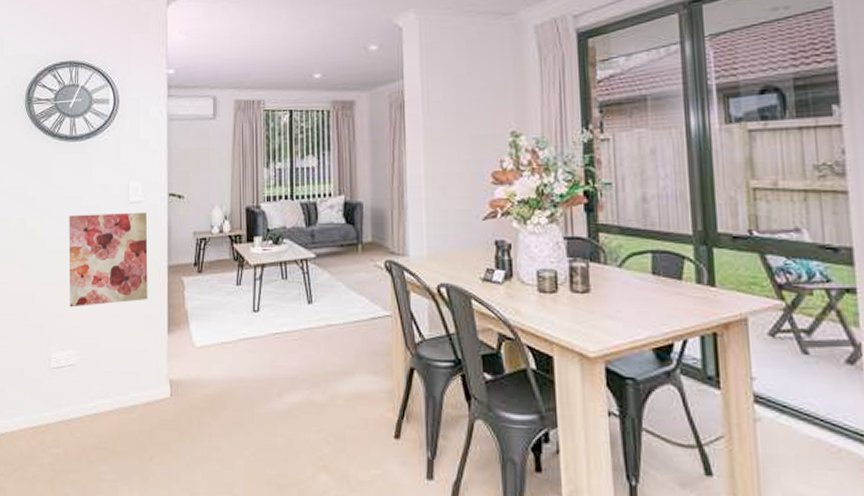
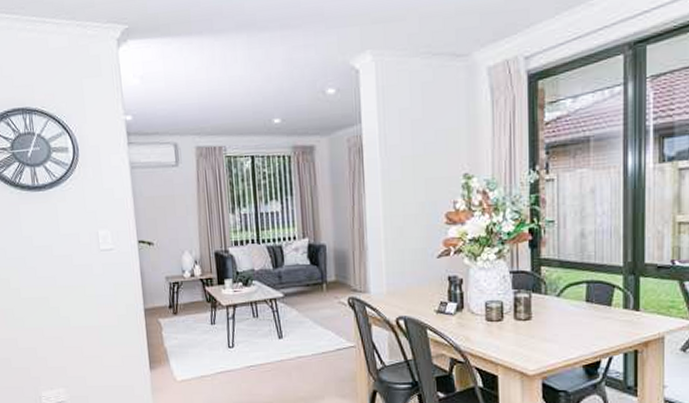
wall art: present [68,212,148,308] -> none [41,259,128,351]

